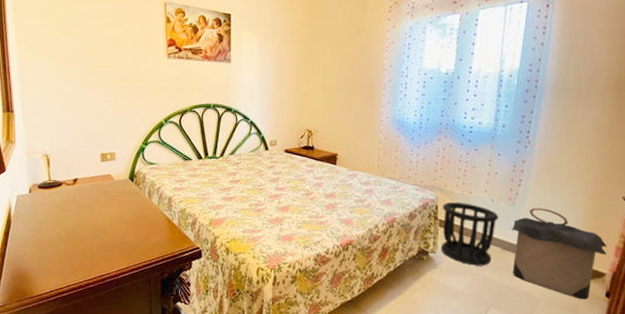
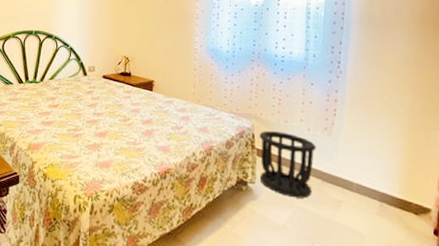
laundry hamper: present [511,207,607,300] -> none [329,137,430,237]

